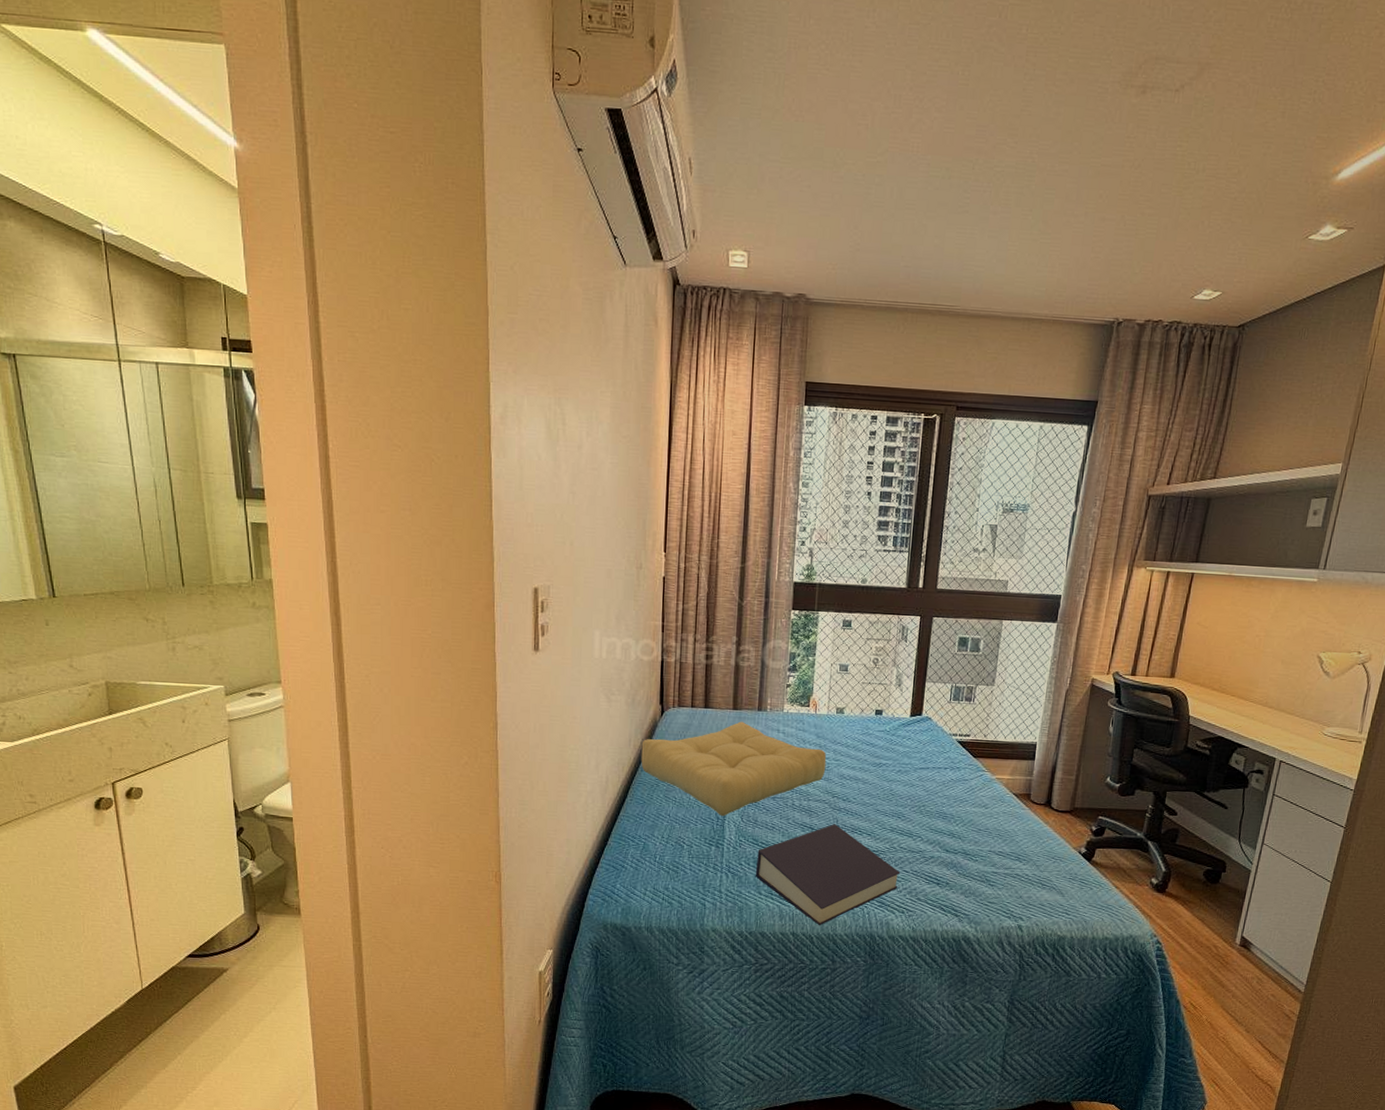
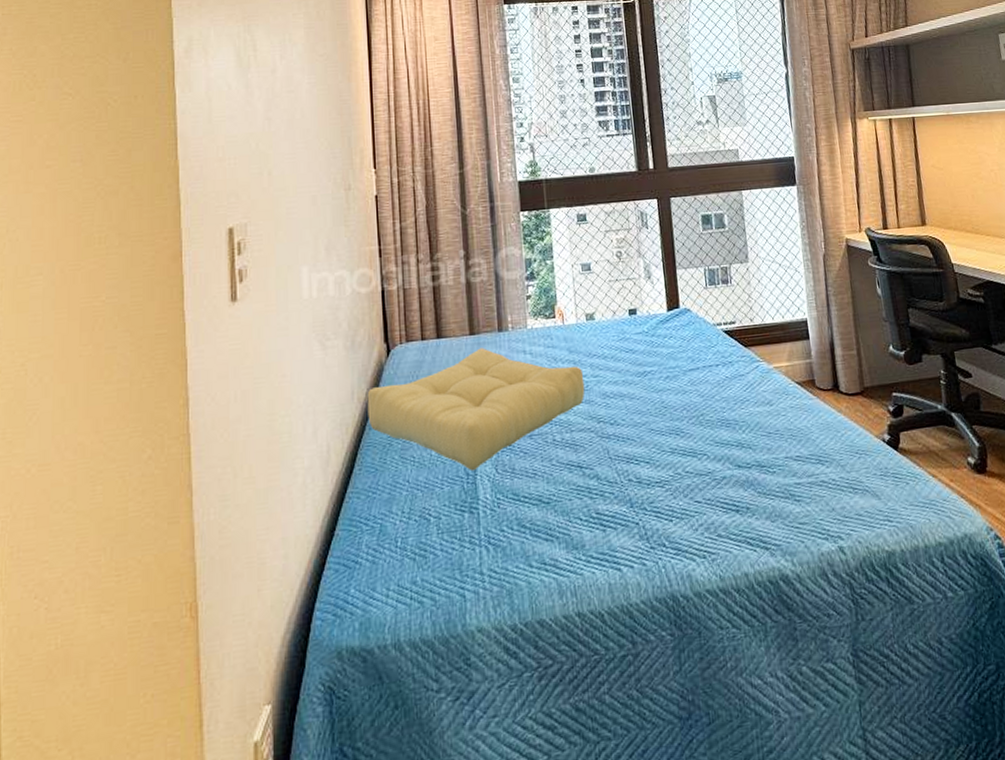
book: present [755,824,901,925] -> none [520,456,693,596]

